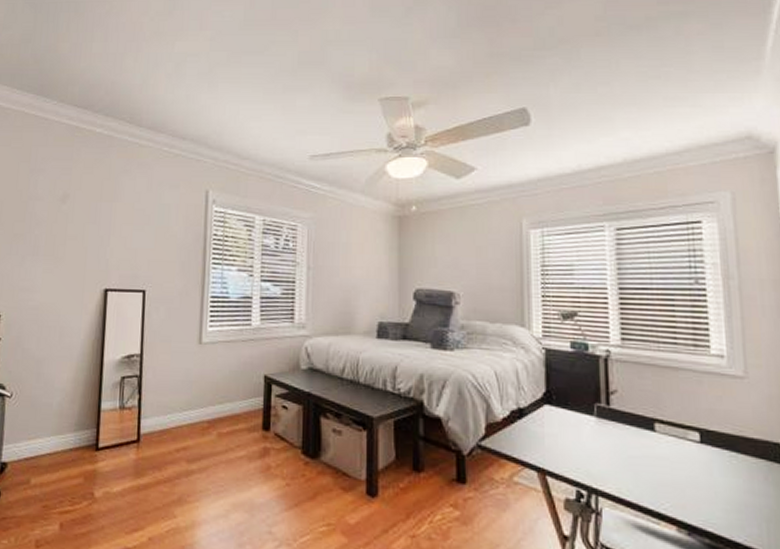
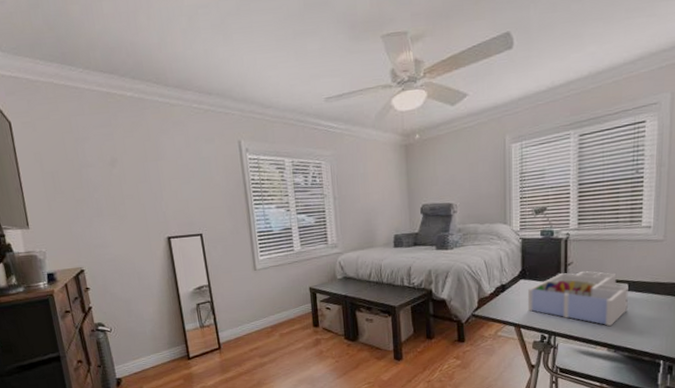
desk organizer: none [554,404,702,492] -> present [527,271,628,326]

